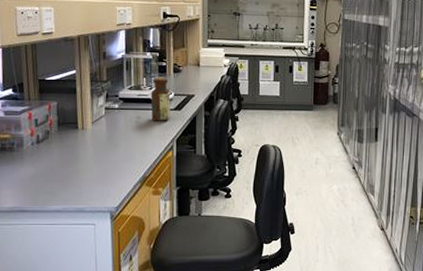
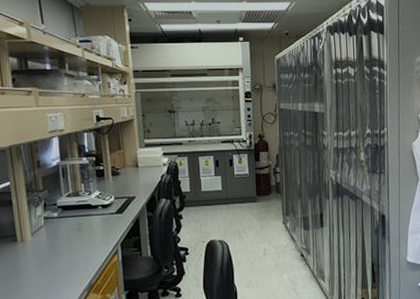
bottle: present [150,77,171,121] -> none [90,181,112,227]

